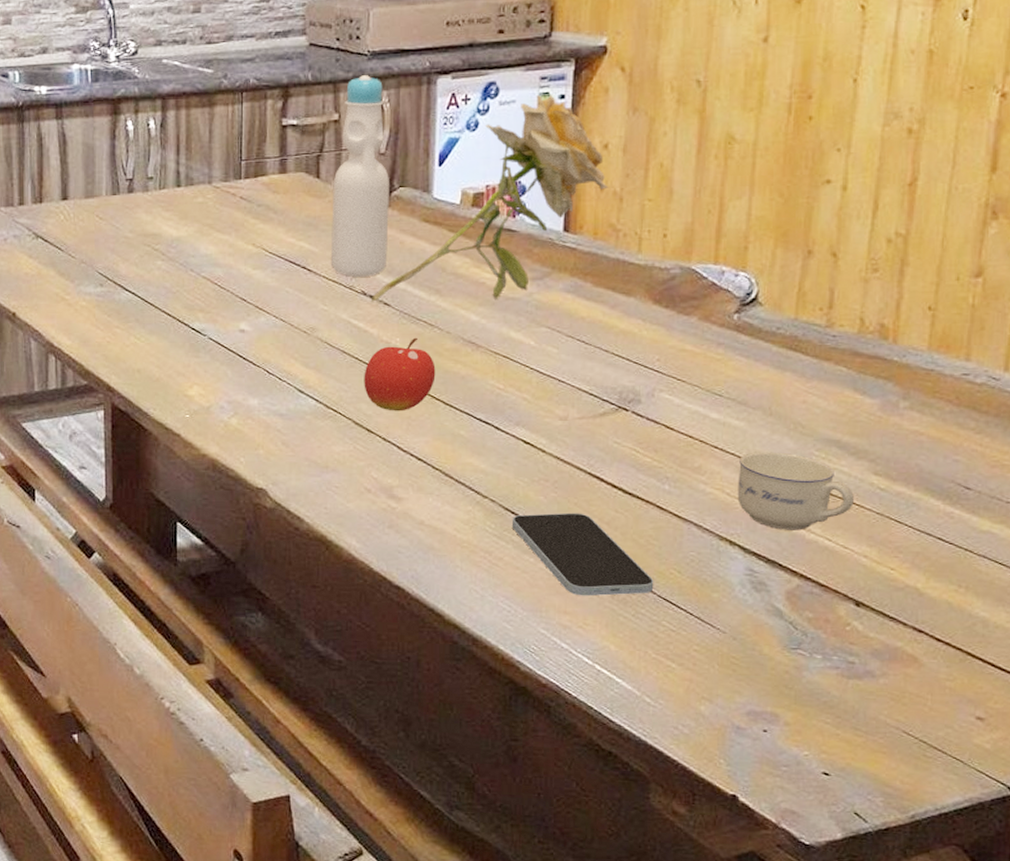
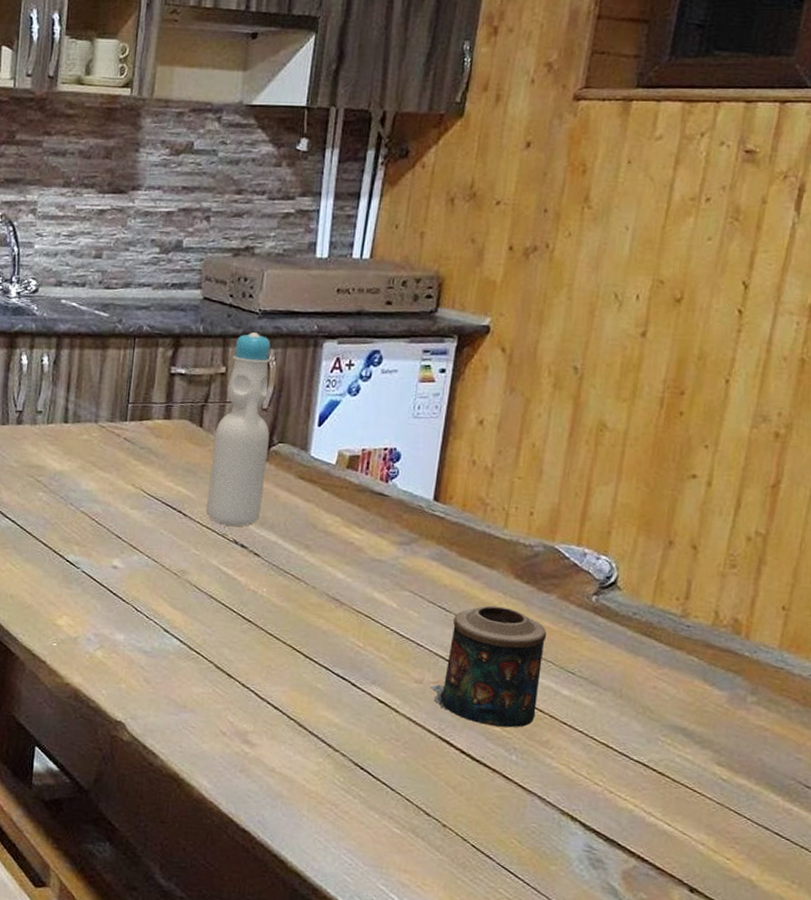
fruit: present [364,337,436,412] -> none [228,589,299,660]
flower: present [372,94,609,302] -> none [242,366,481,560]
smartphone: present [511,512,654,596] -> none [359,771,494,861]
candle: none [576,334,690,457] -> present [430,605,546,728]
cup: present [737,452,854,530] -> none [582,732,696,813]

